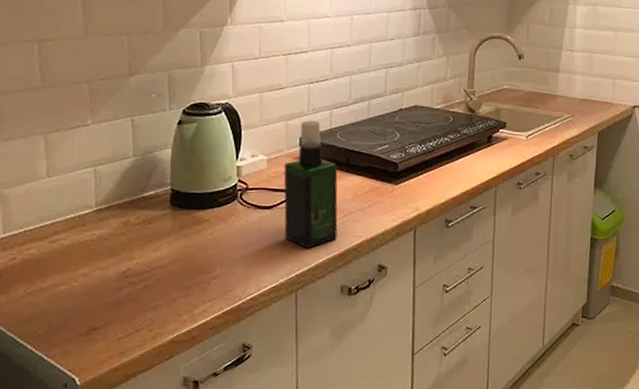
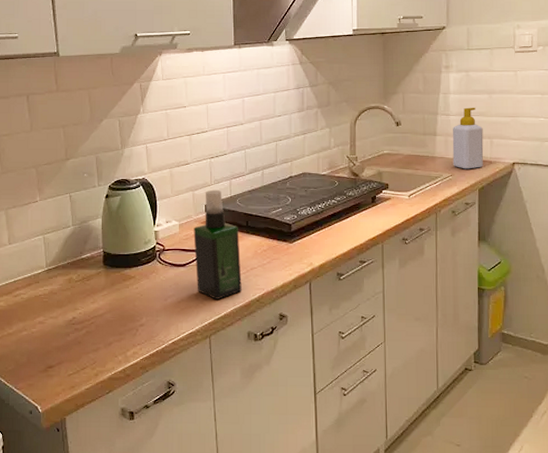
soap bottle: none [574,44,607,111] -> present [452,107,484,169]

